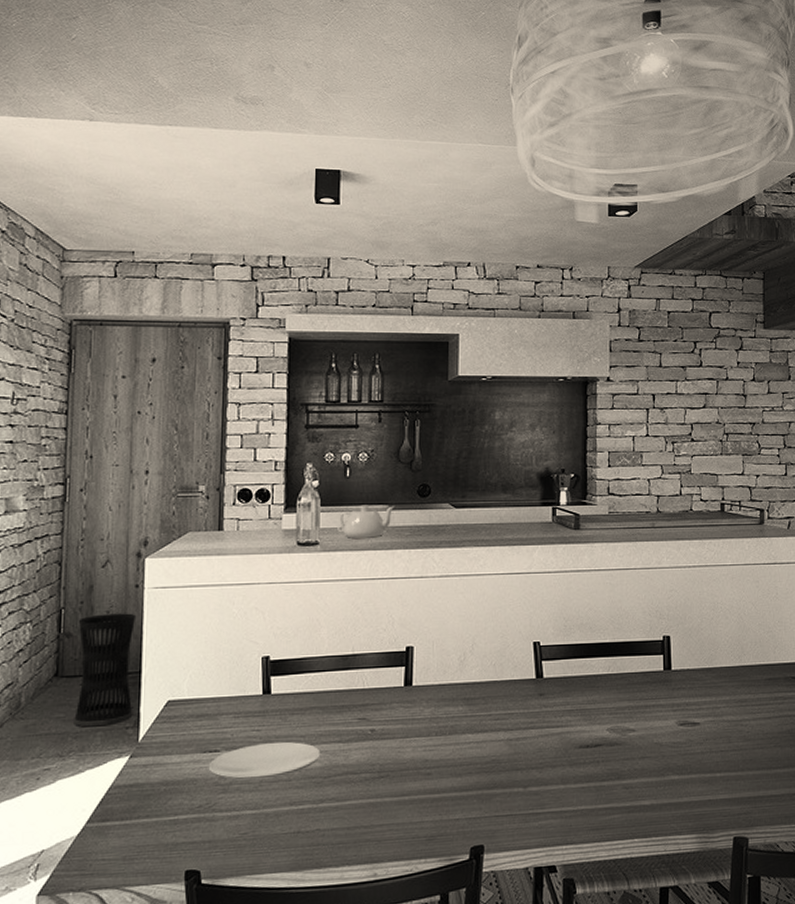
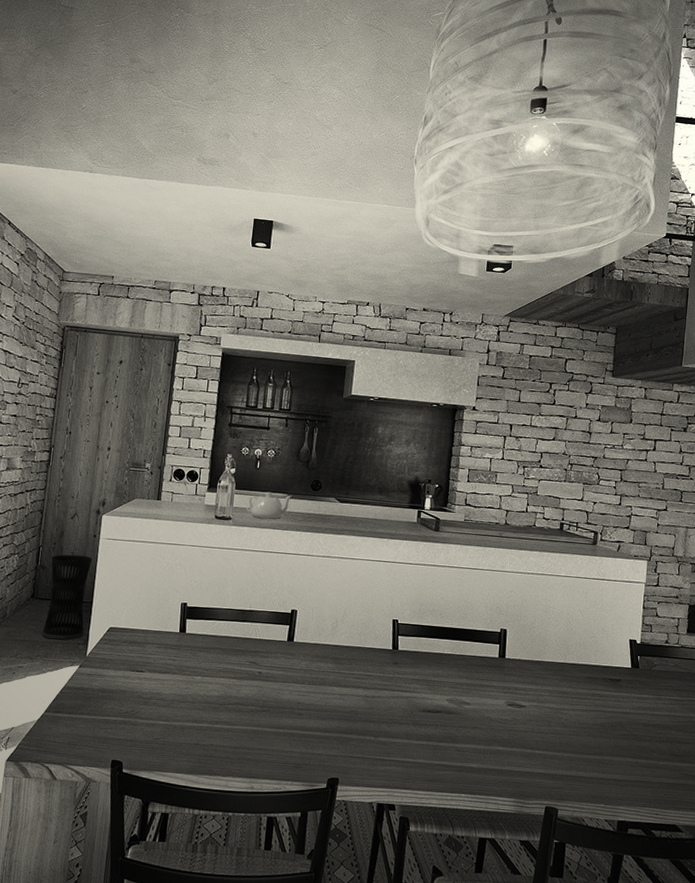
plate: present [208,741,321,780] -> none [135,670,219,699]

